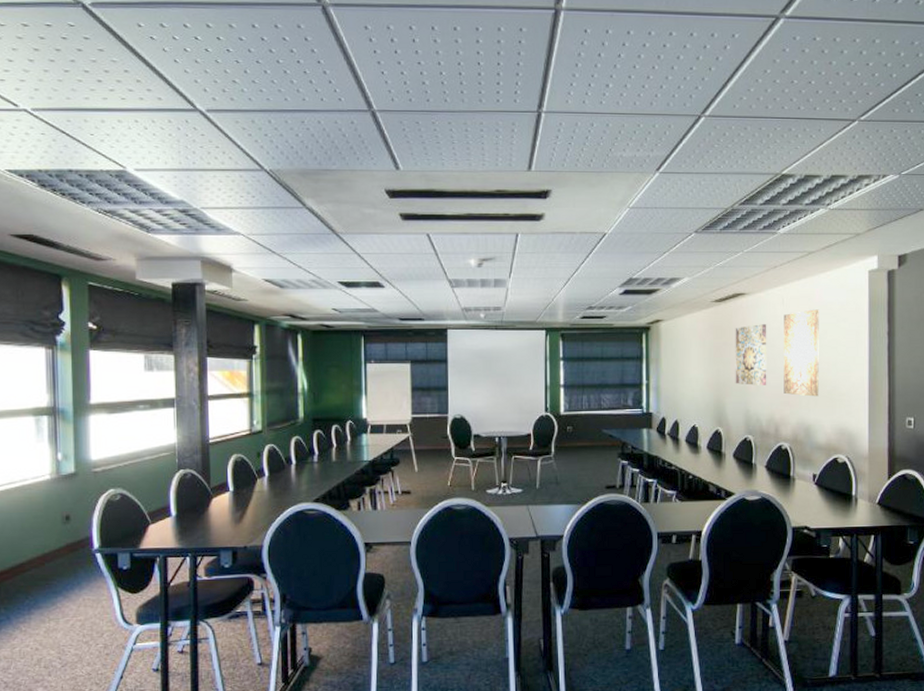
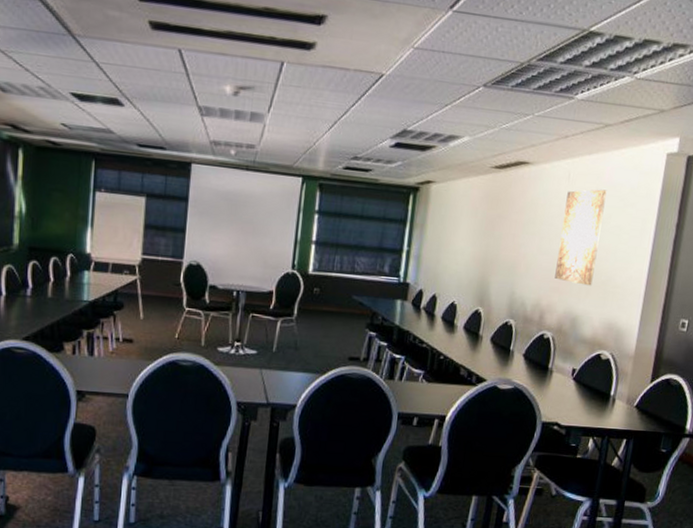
wall art: present [735,324,767,385] -> none [504,199,548,267]

